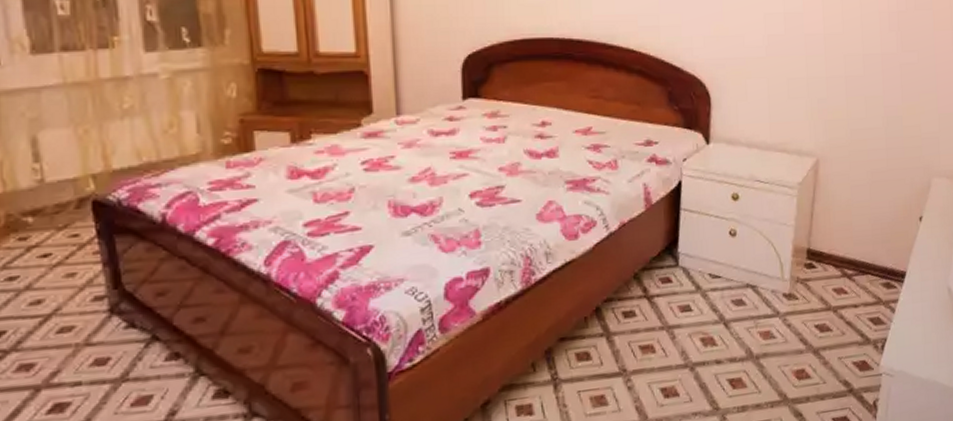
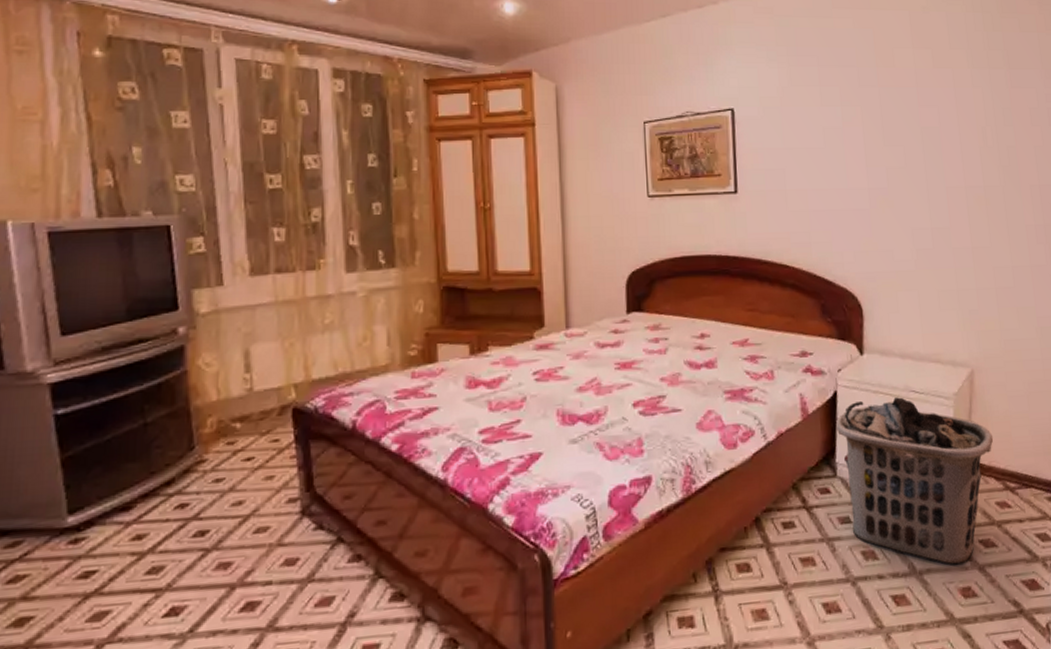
clothes hamper: none [679,187,835,349] -> present [835,397,994,565]

